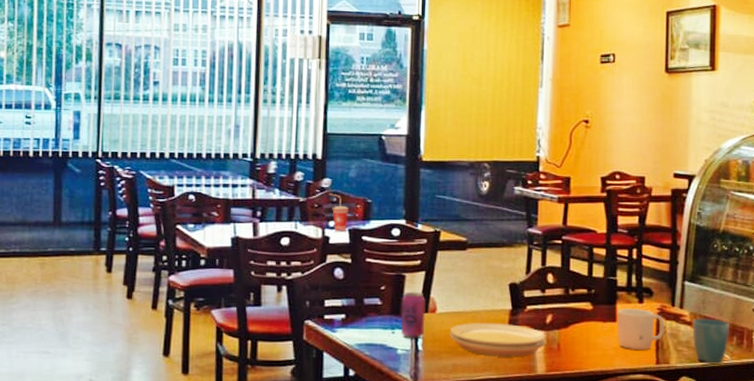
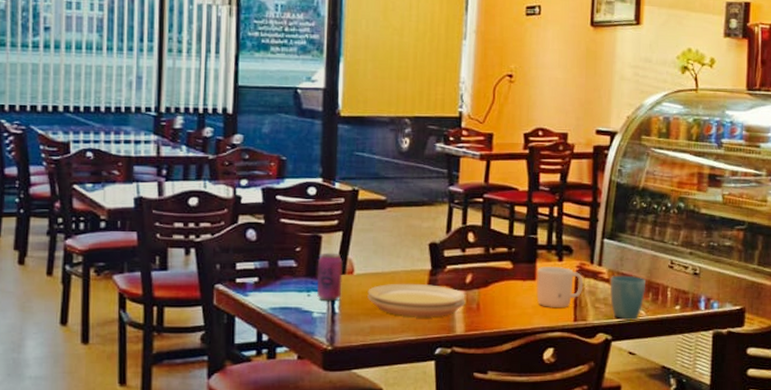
beverage cup: present [329,193,350,231] -> none [240,150,263,190]

